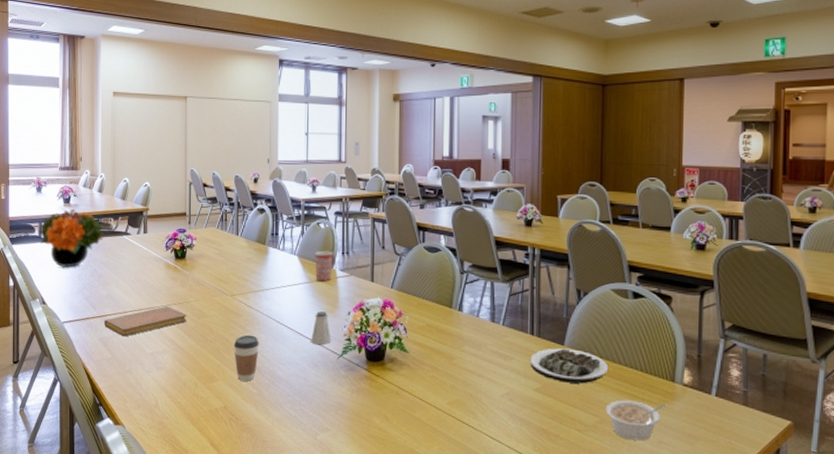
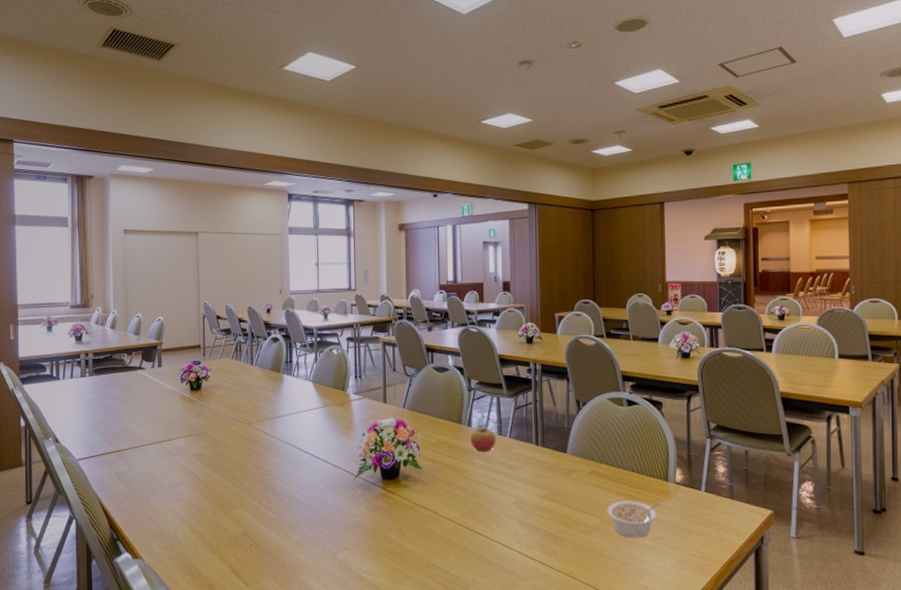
flower arrangement: present [39,208,104,268] -> none [50,346,118,406]
notebook: present [104,306,187,337] -> none [120,437,204,470]
coffee cup: present [233,335,259,381] -> none [251,461,277,506]
saltshaker: present [311,311,332,345] -> none [327,434,348,467]
mug: present [315,250,336,282] -> none [329,375,349,405]
fruit: none [461,308,488,340] -> present [470,423,496,452]
plate: present [530,348,609,384] -> none [536,456,608,488]

